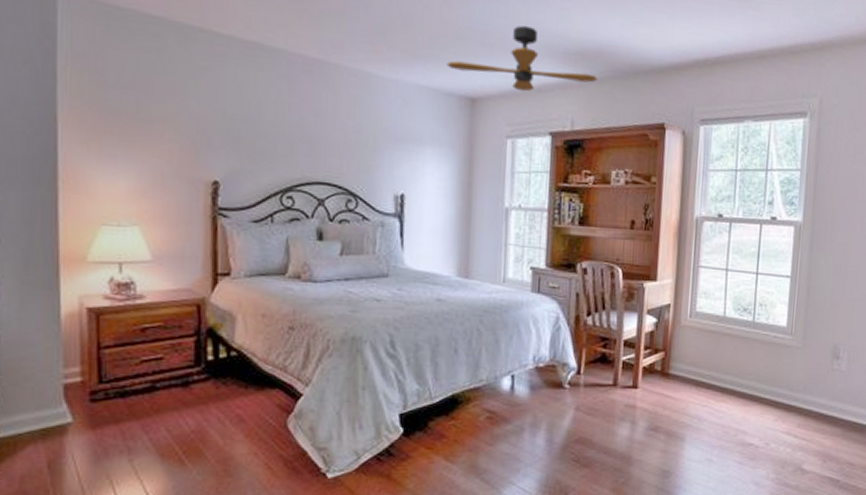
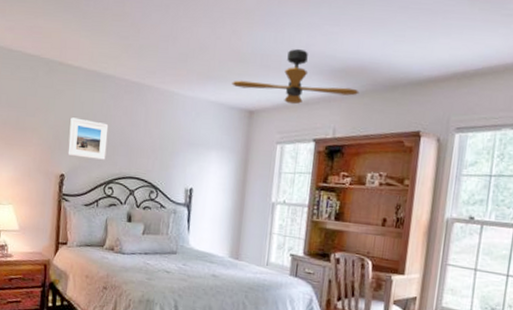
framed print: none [222,104,282,161] -> present [68,117,109,160]

